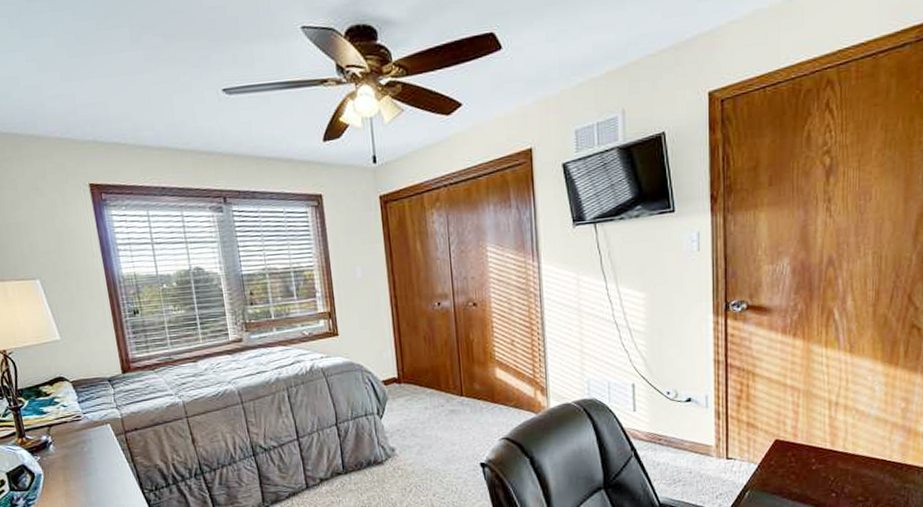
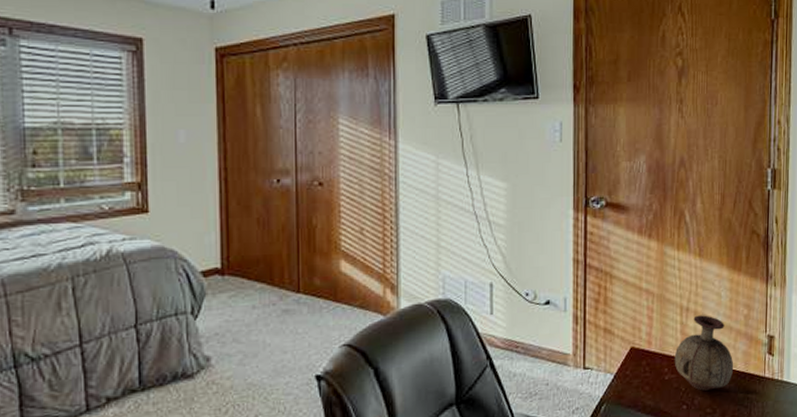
vase: none [822,409,889,480] -> present [674,315,734,391]

